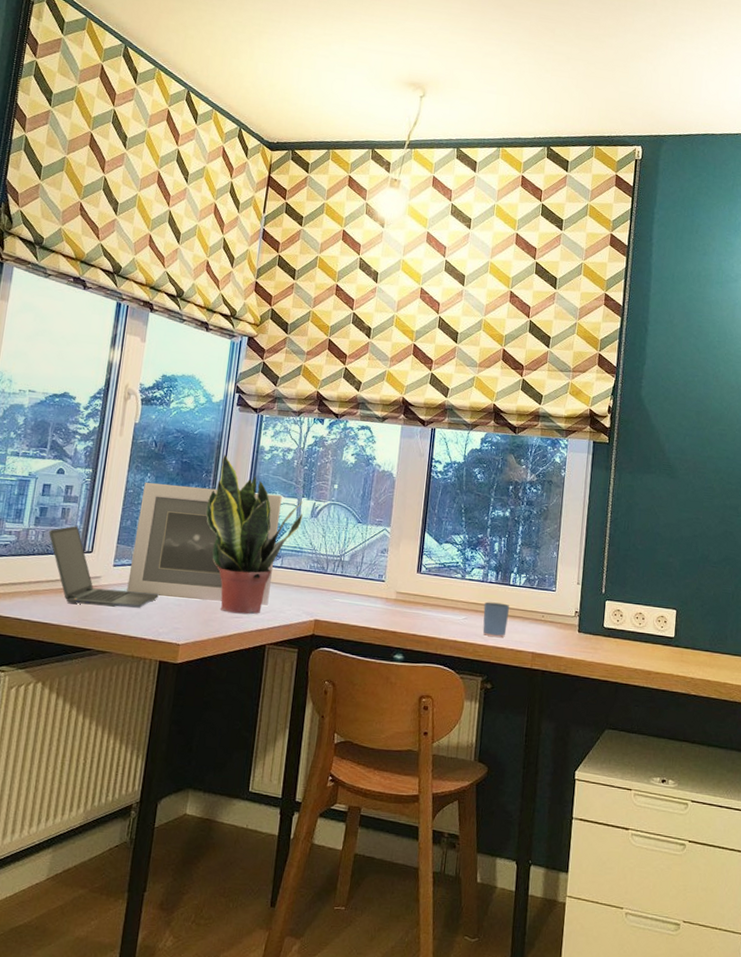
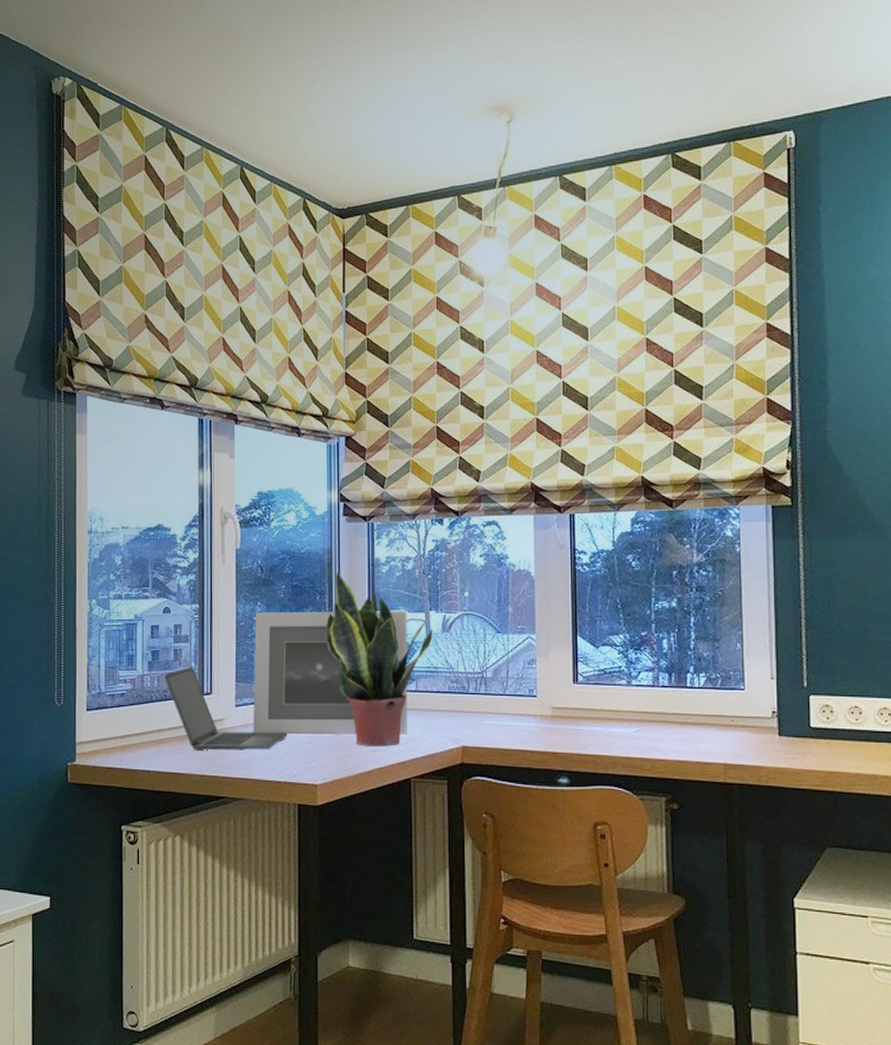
mug: present [482,602,510,637] -> none [658,709,690,749]

